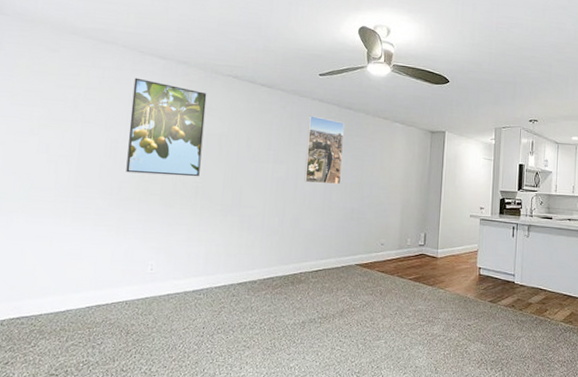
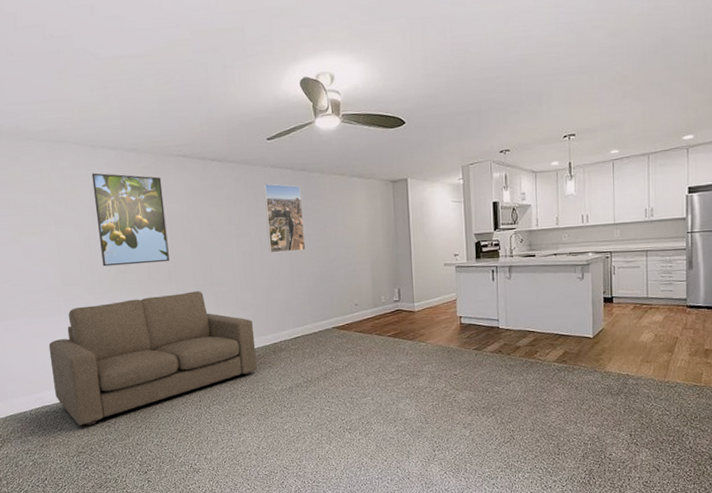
sofa: none [37,210,275,344] -> present [48,291,258,426]

